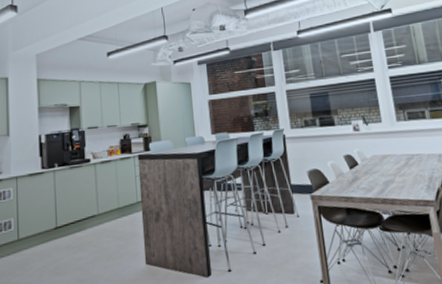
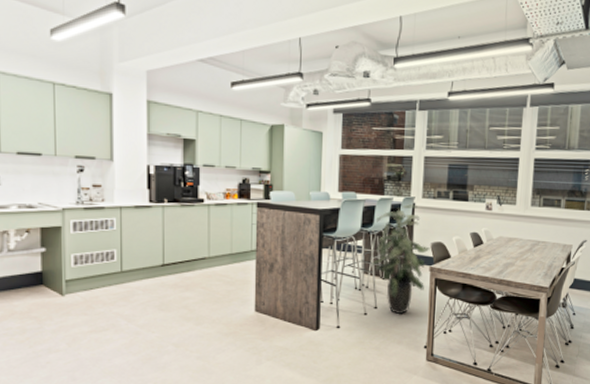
indoor plant: none [250,136,309,250] -> present [371,204,430,315]

